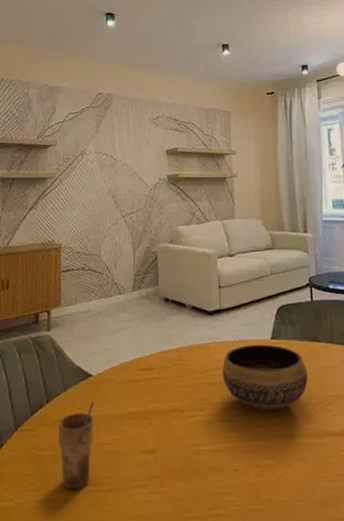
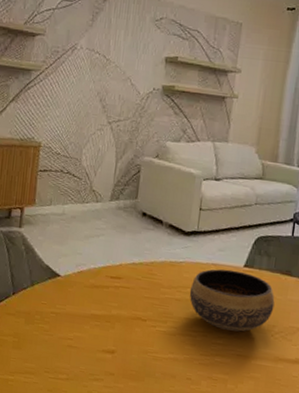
cup: present [58,402,94,490] -> none [21,300,59,374]

